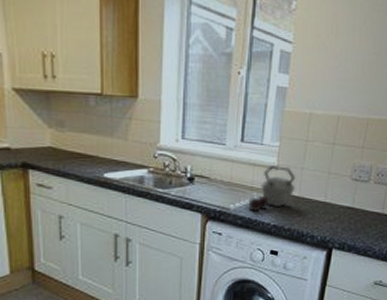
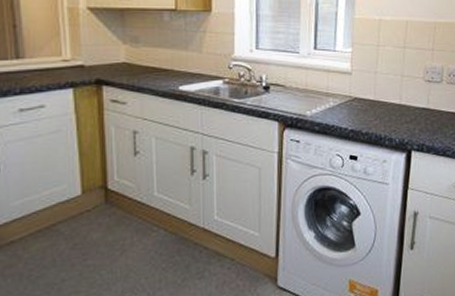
kettle: present [248,166,296,212] -> none [325,71,371,117]

